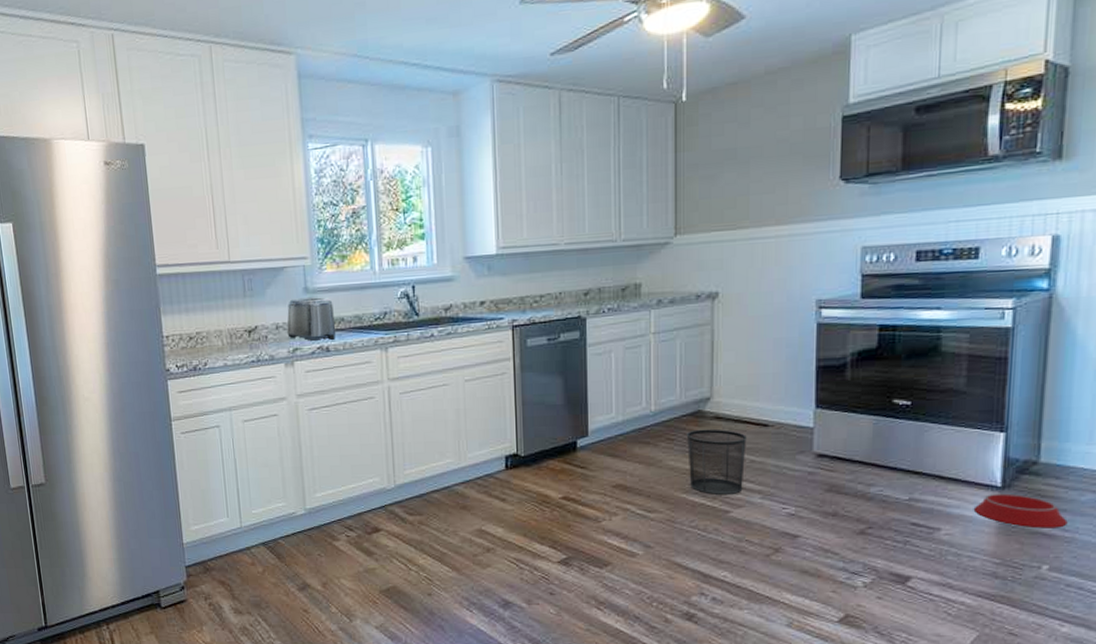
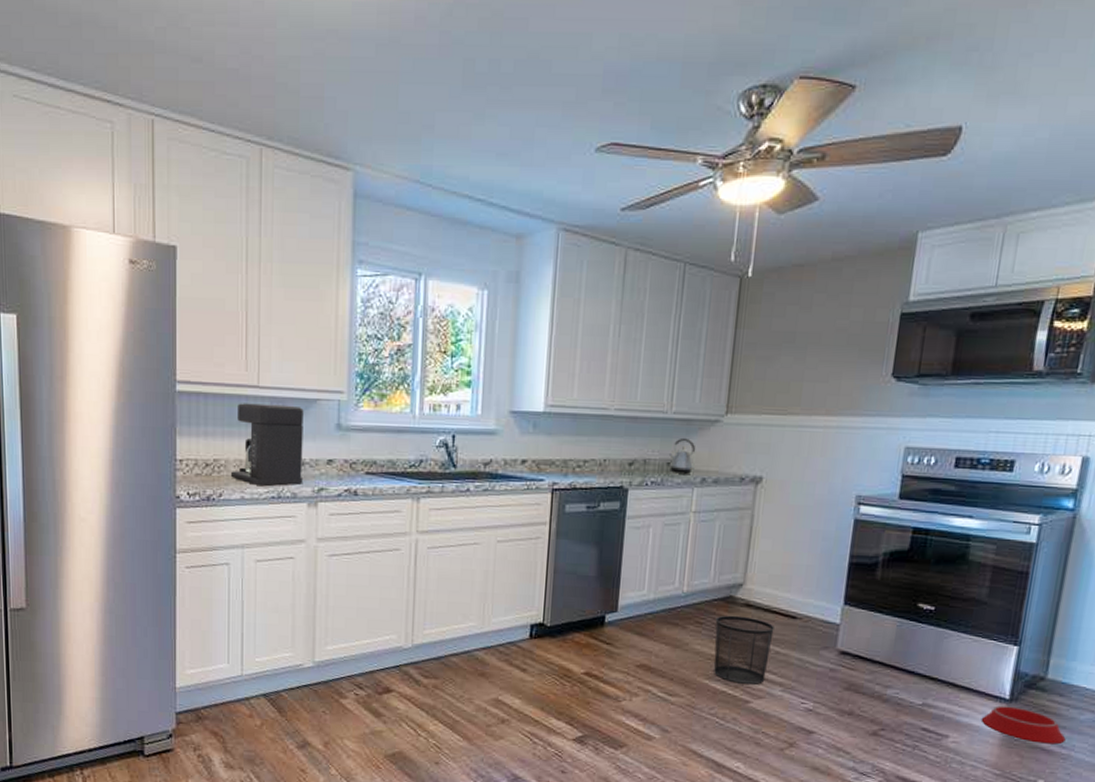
coffee maker: none [212,275,279,353] -> present [230,403,304,487]
toaster: present [287,297,336,341] -> none [314,434,367,485]
kettle: none [623,263,649,299] -> present [668,437,696,475]

